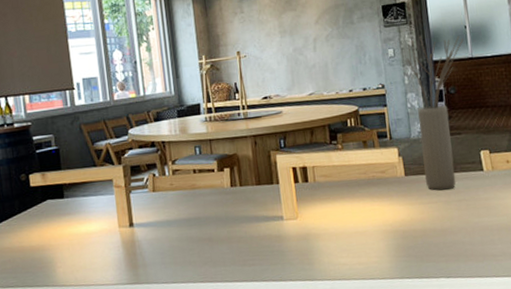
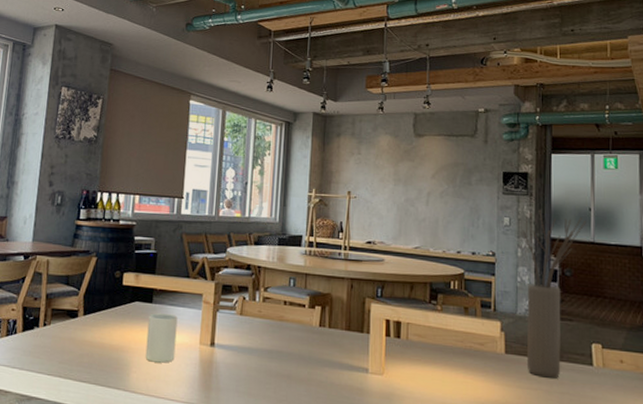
cup: none [63,204,97,254] -> present [145,313,178,363]

